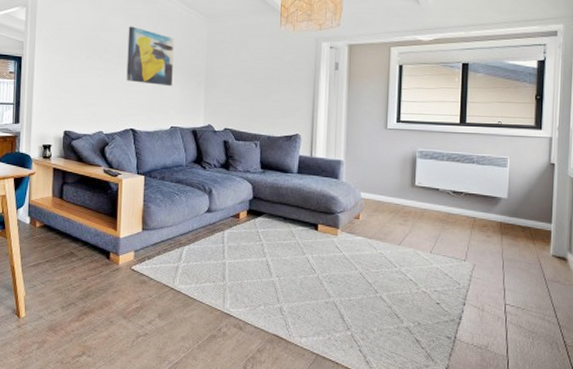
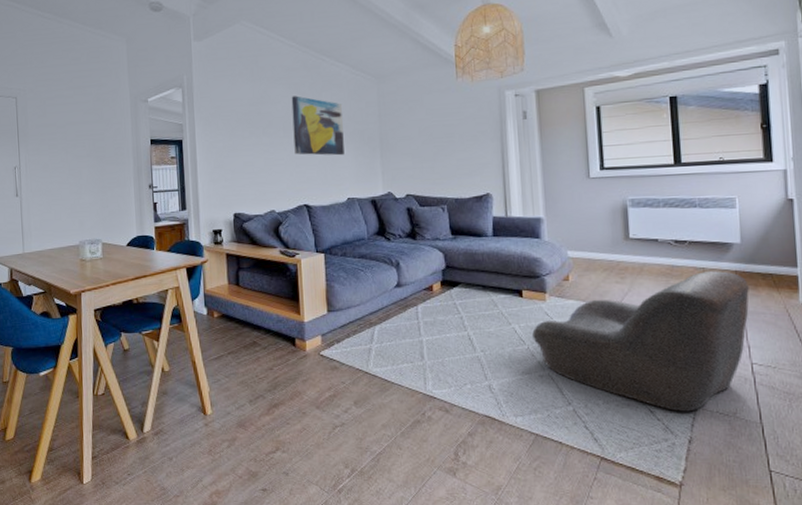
armchair: none [323,221,511,343] -> present [532,271,750,412]

